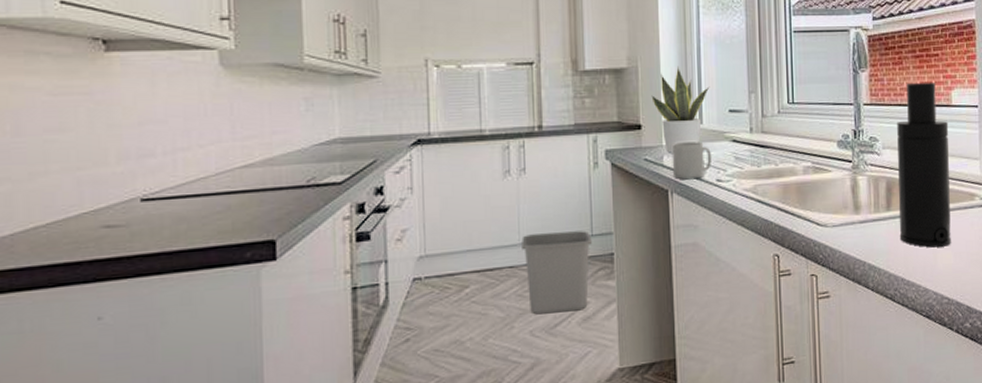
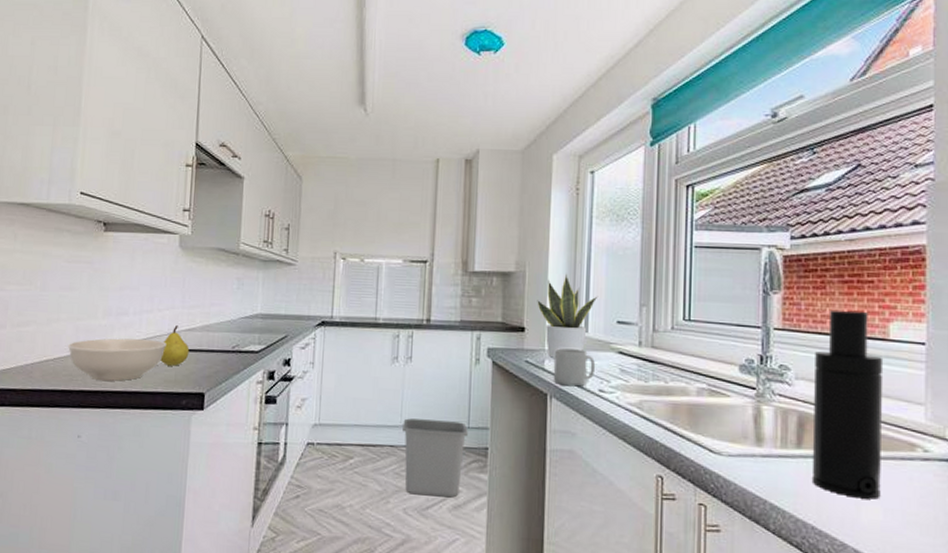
bowl: none [65,184,216,244] -> present [67,338,167,381]
fruit: none [209,163,249,213] -> present [160,325,190,366]

